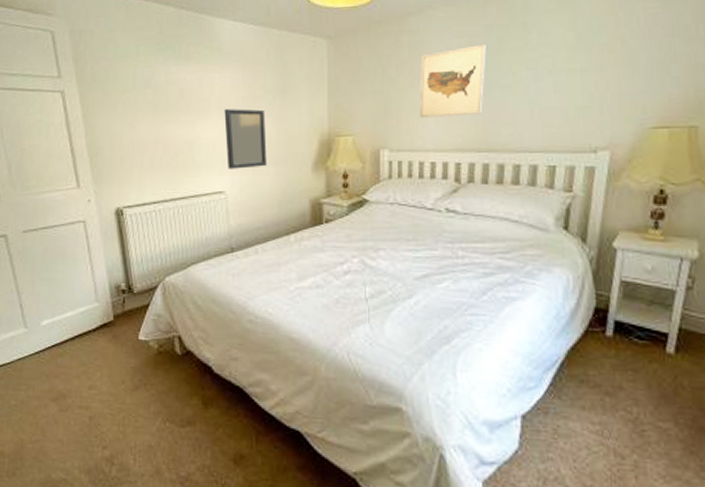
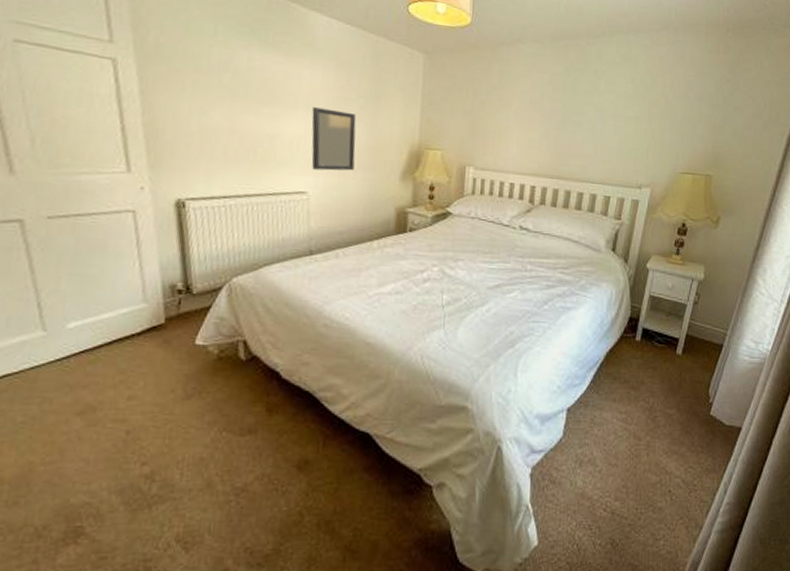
wall art: present [419,44,486,118] -> none [503,82,564,145]

